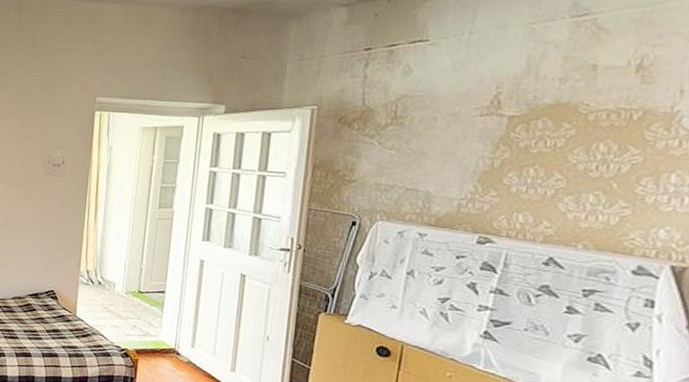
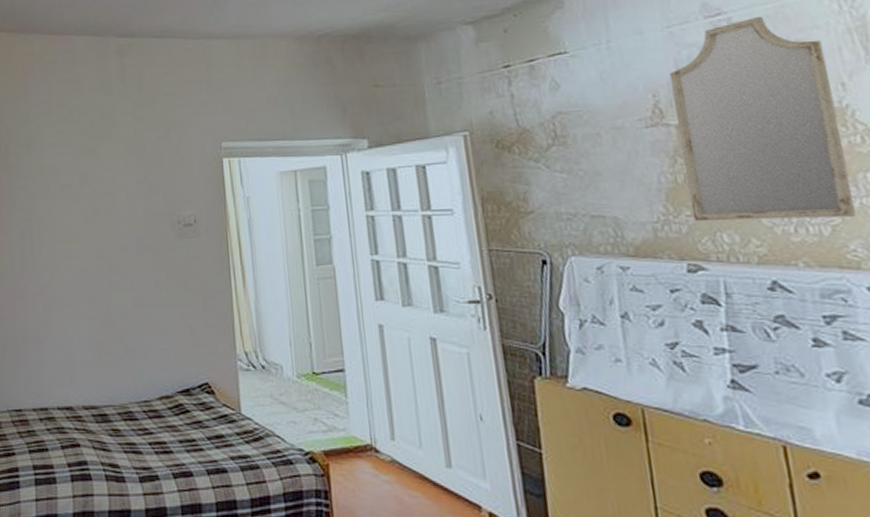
home mirror: none [497,19,677,210] -> present [669,16,856,221]

